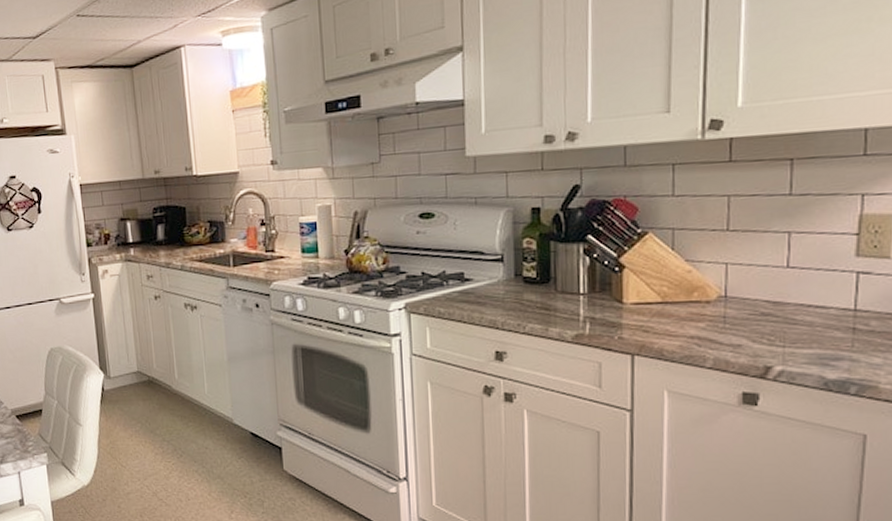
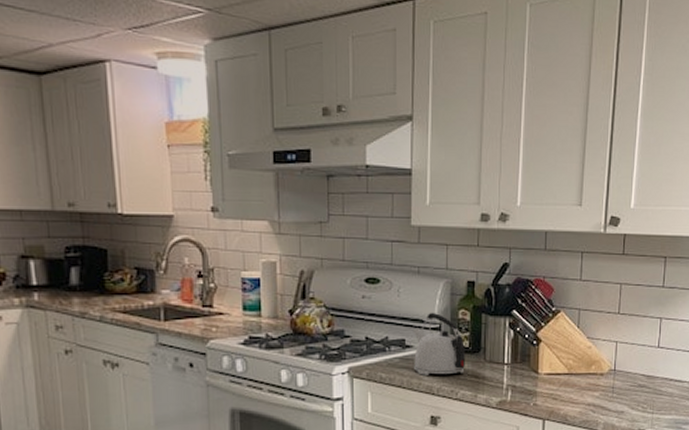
kettle: none [471,243,533,309] -> present [412,312,465,375]

